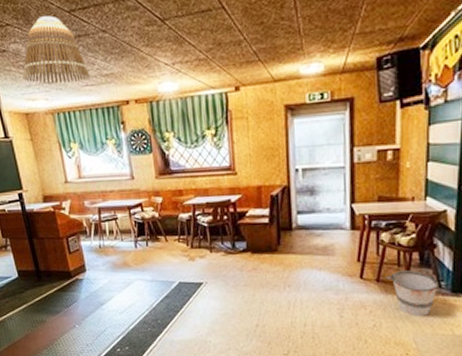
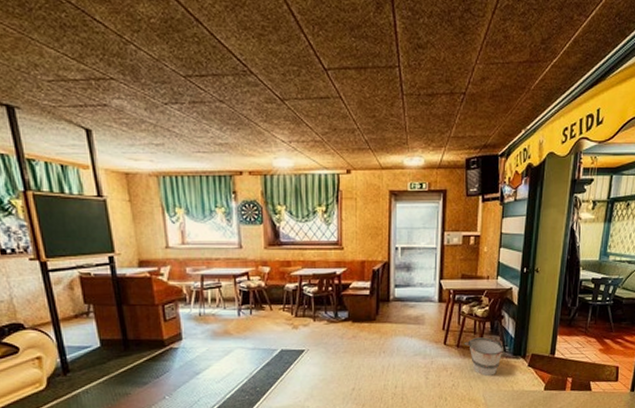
lamp shade: present [23,15,90,84] -> none [125,77,203,147]

